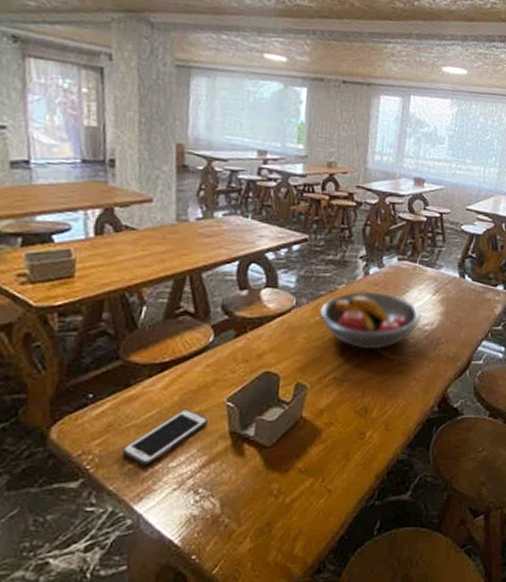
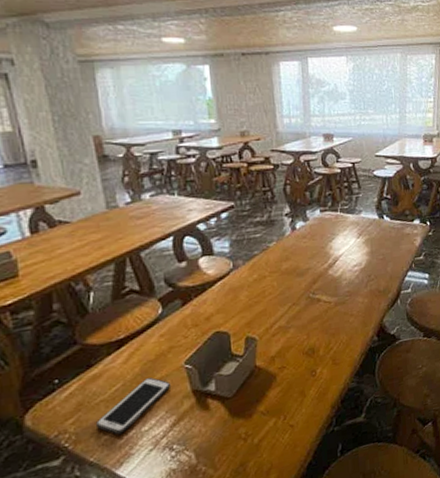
fruit bowl: present [319,290,421,350] -> none [256,243,350,297]

